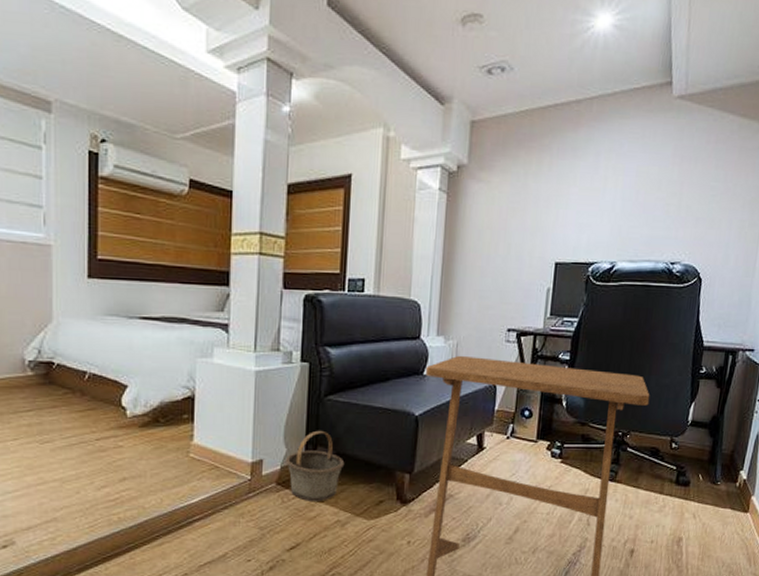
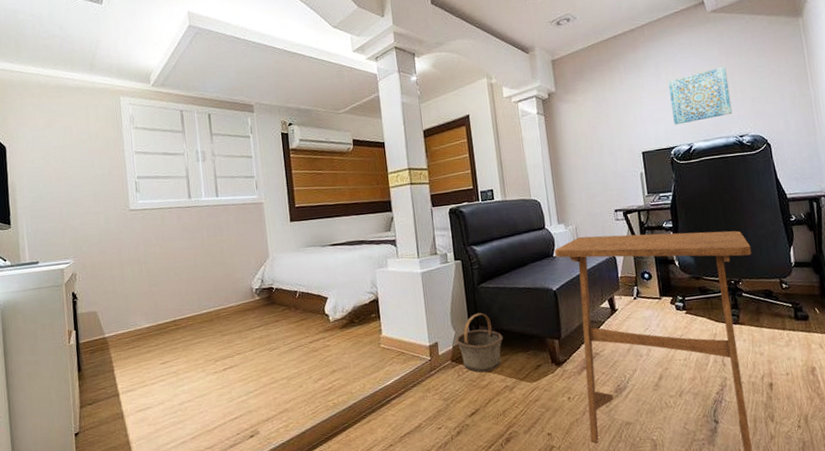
wall art: none [600,171,677,236] -> present [668,66,733,125]

